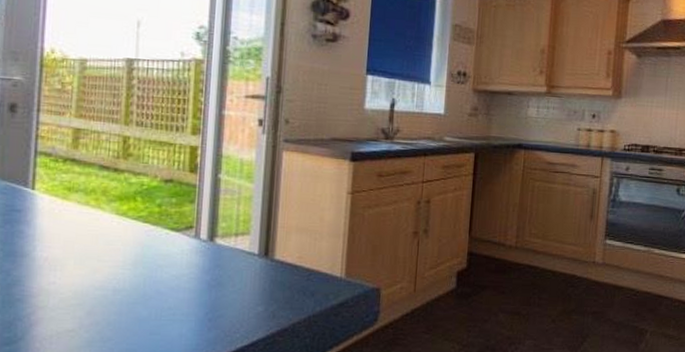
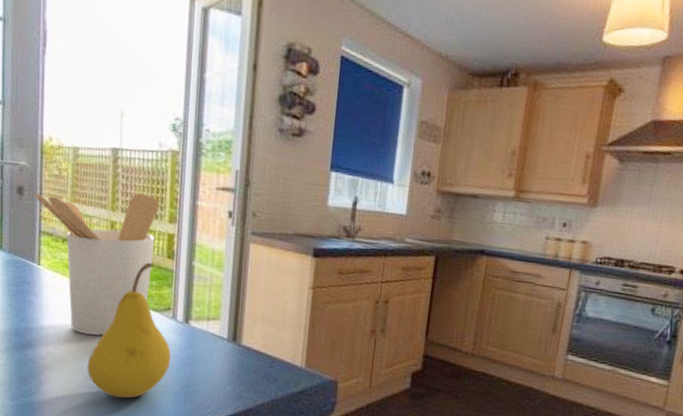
utensil holder: none [24,105,181,264] -> present [29,191,159,336]
fruit: none [90,178,193,333] -> present [87,262,171,399]

